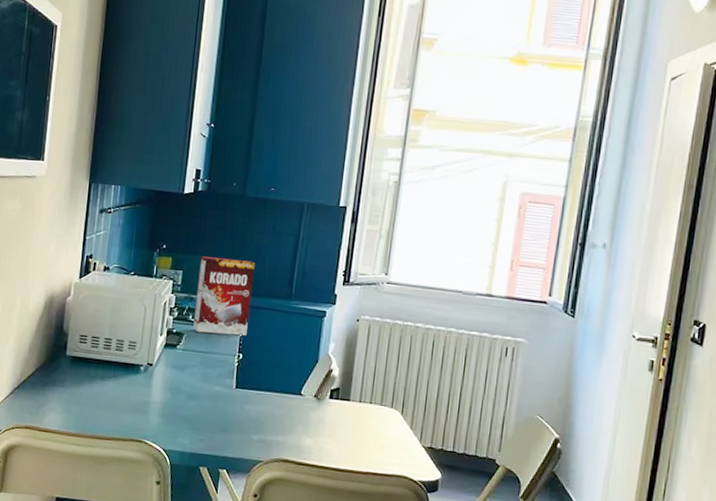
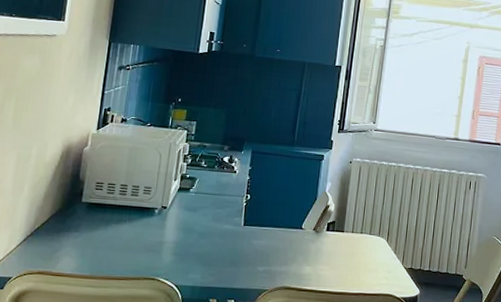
cereal box: present [193,256,255,336] -> none [205,109,262,179]

